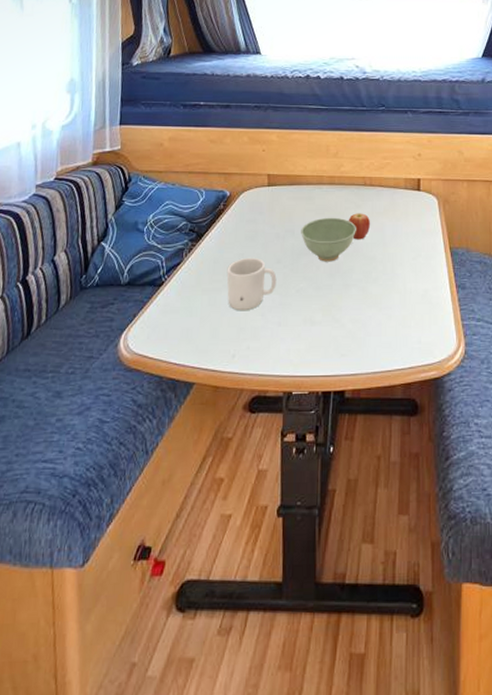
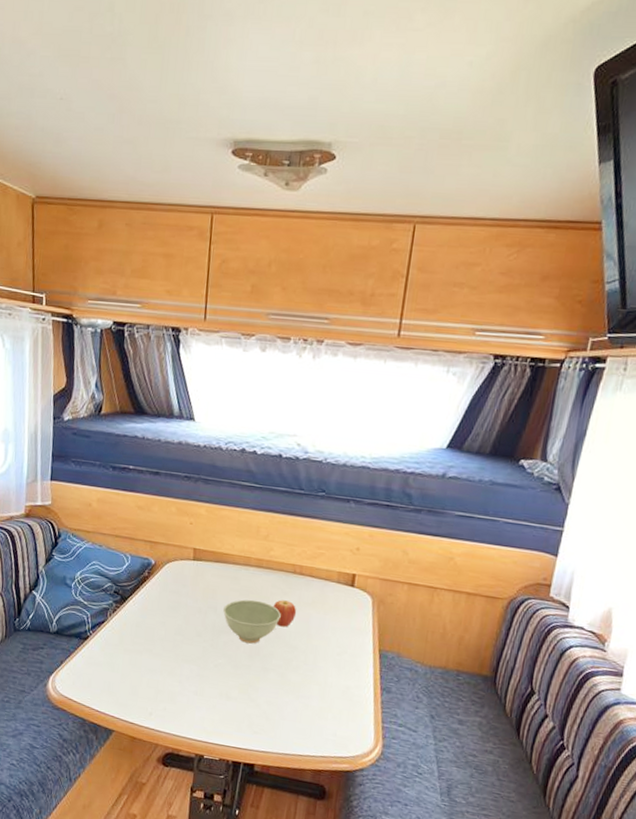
mug: present [226,257,277,310] -> none [147,626,196,676]

